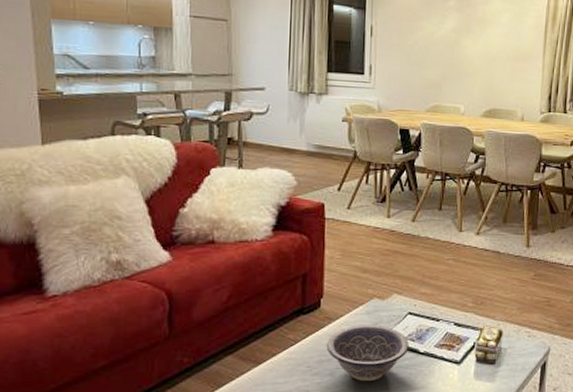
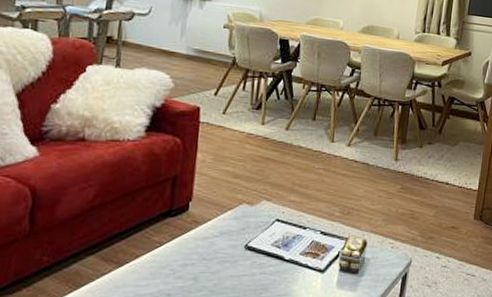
decorative bowl: present [326,324,409,381] -> none [191,229,275,286]

